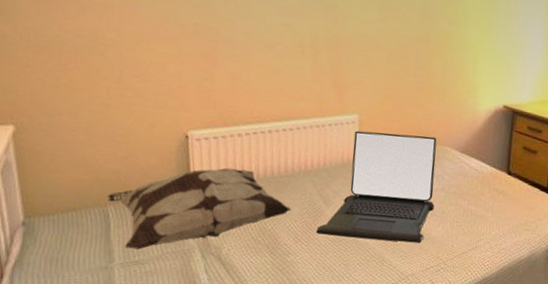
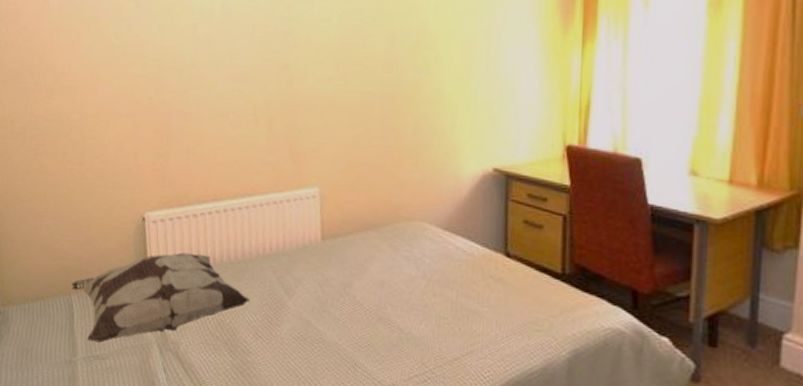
laptop: present [316,130,437,243] -> none [278,206,414,344]

